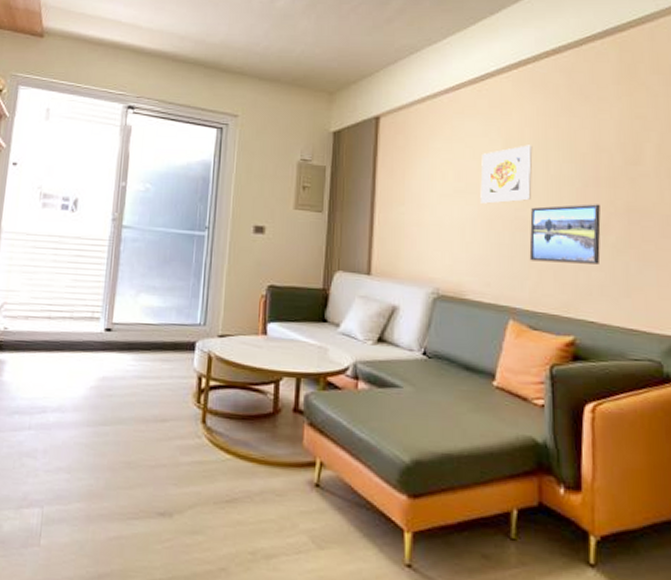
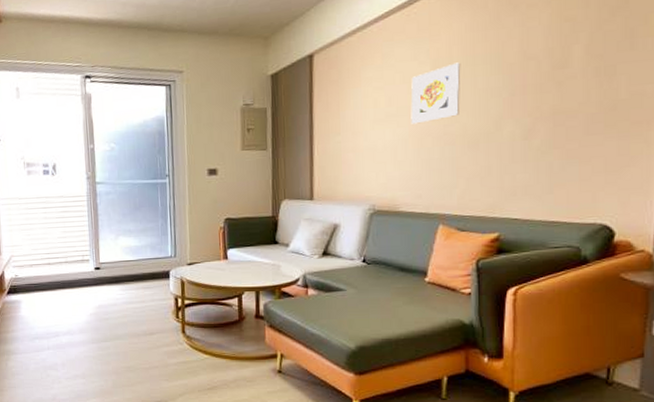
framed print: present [529,204,601,264] -> none [457,111,526,171]

